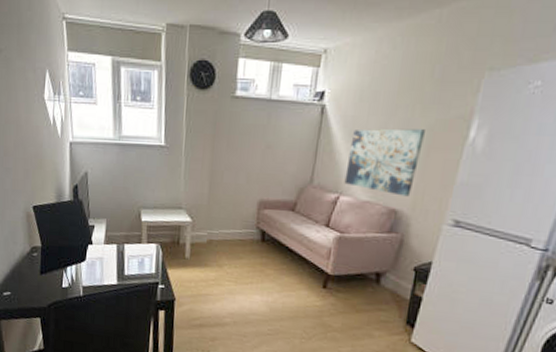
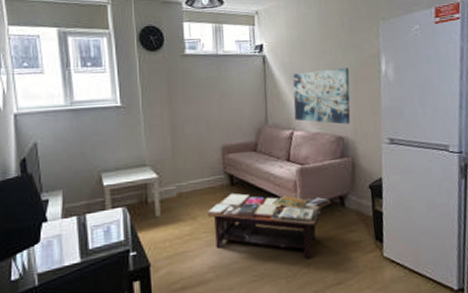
coffee table: none [233,248,367,326] -> present [207,193,332,258]

